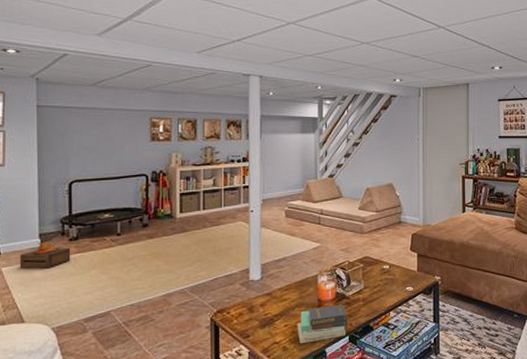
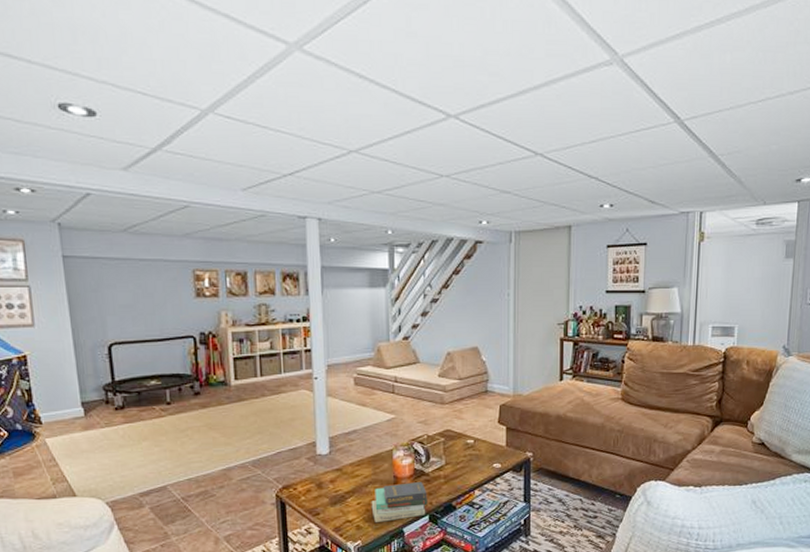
toy box: present [19,242,71,269] -> none [62,411,119,440]

